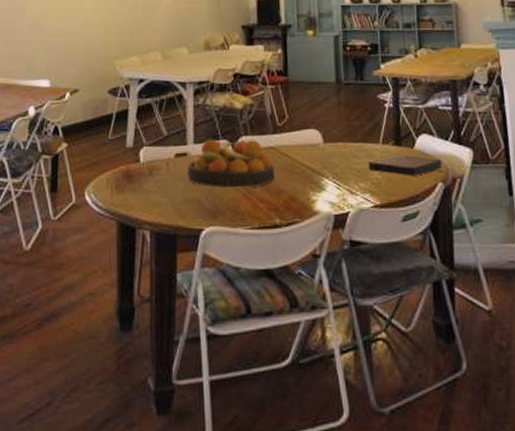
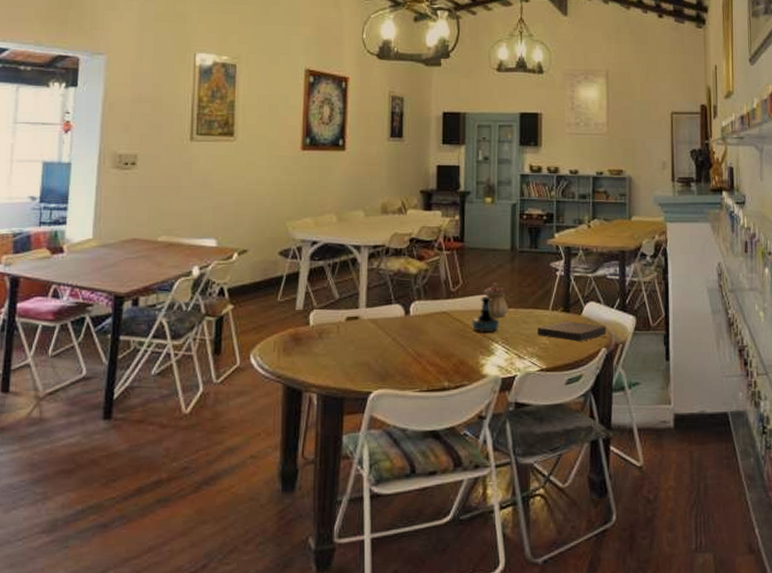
fruit bowl: present [187,139,275,189] -> none [358,303,446,352]
tequila bottle: none [300,131,329,168] -> present [472,296,499,333]
teapot: none [310,116,337,153] -> present [483,282,508,318]

